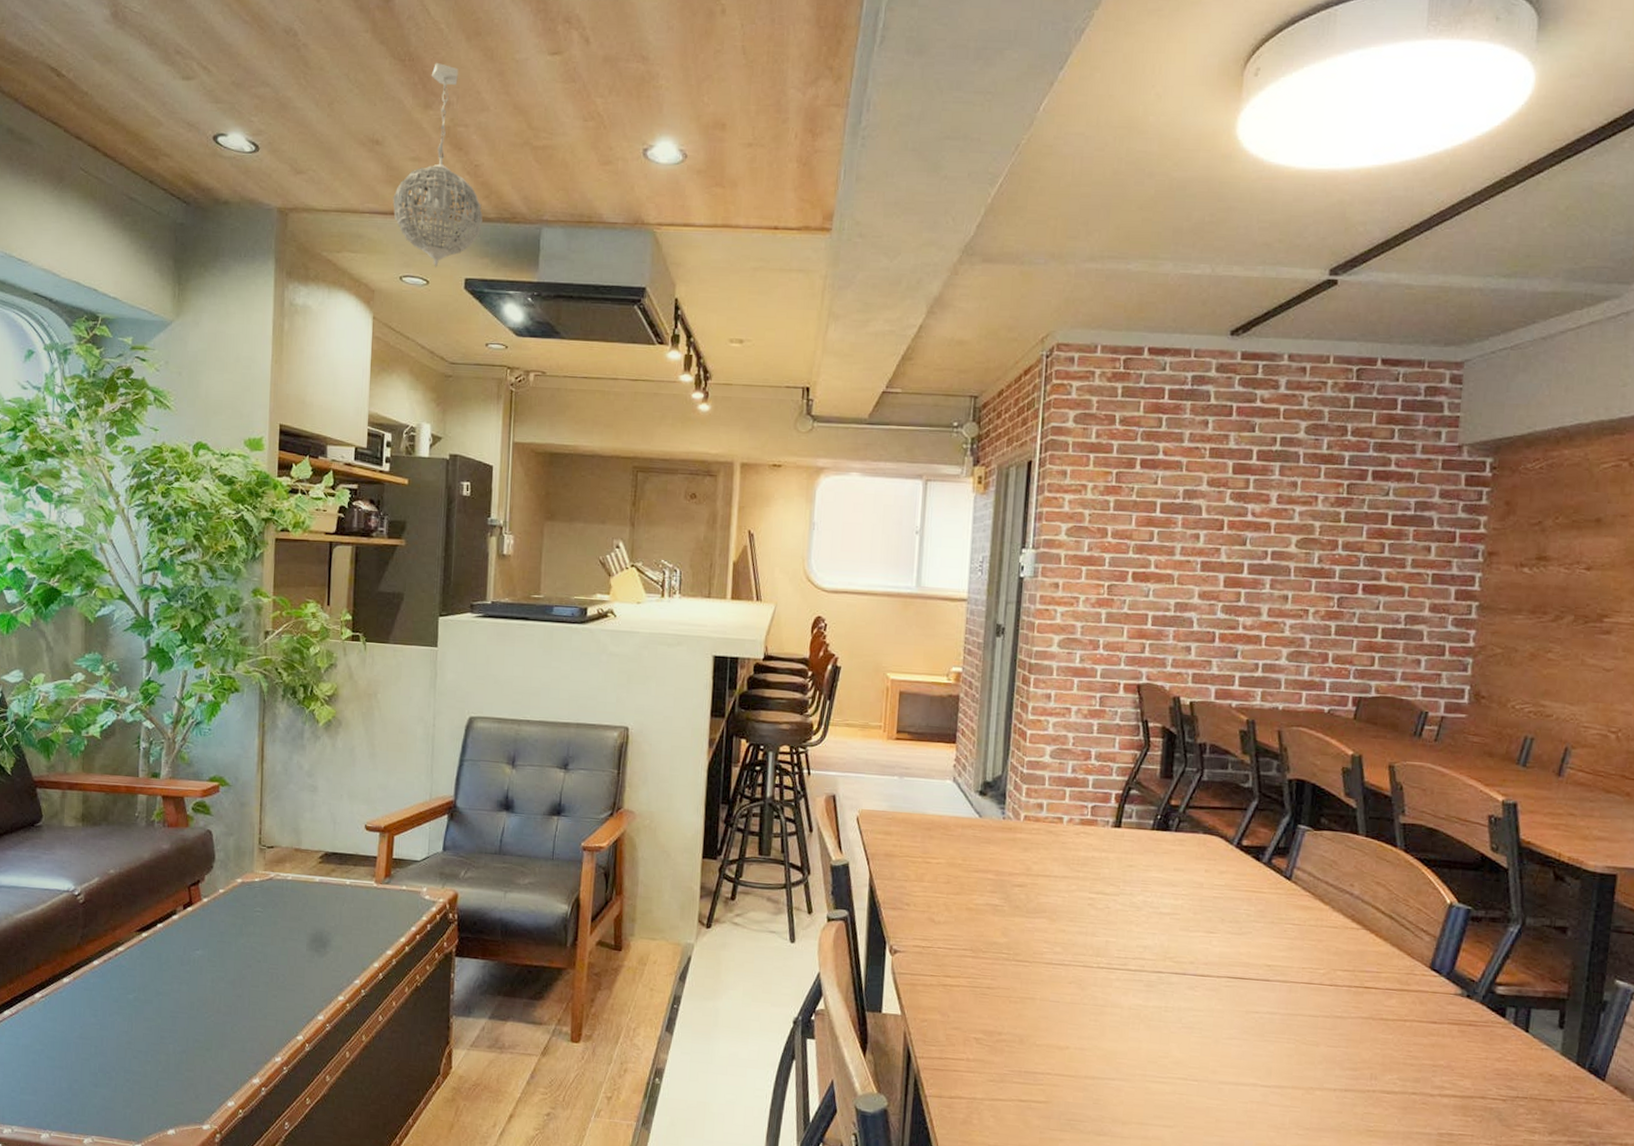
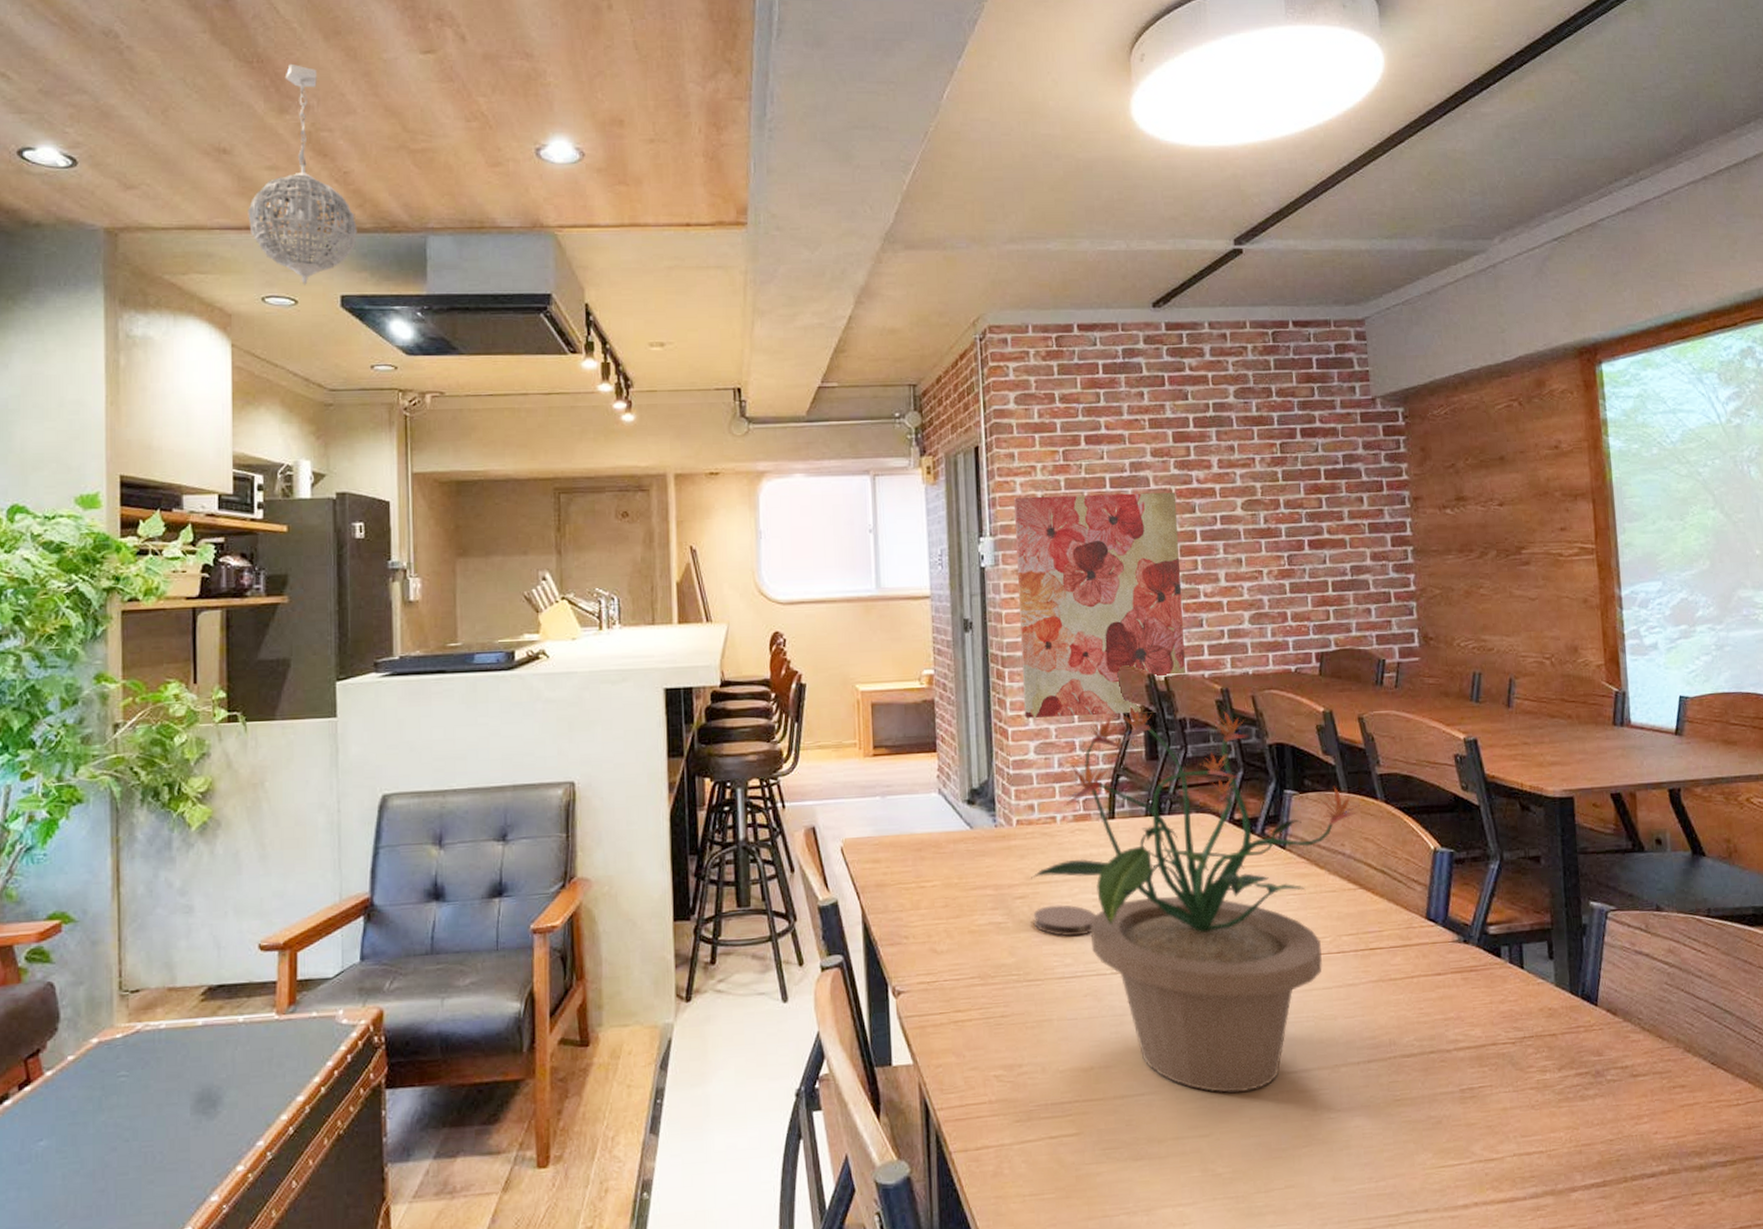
coaster: none [1028,897,1090,930] -> present [1033,904,1096,937]
potted plant: none [1032,725,1377,1095] -> present [1031,706,1360,1093]
wall art: none [1044,513,1228,734] -> present [1014,492,1185,718]

